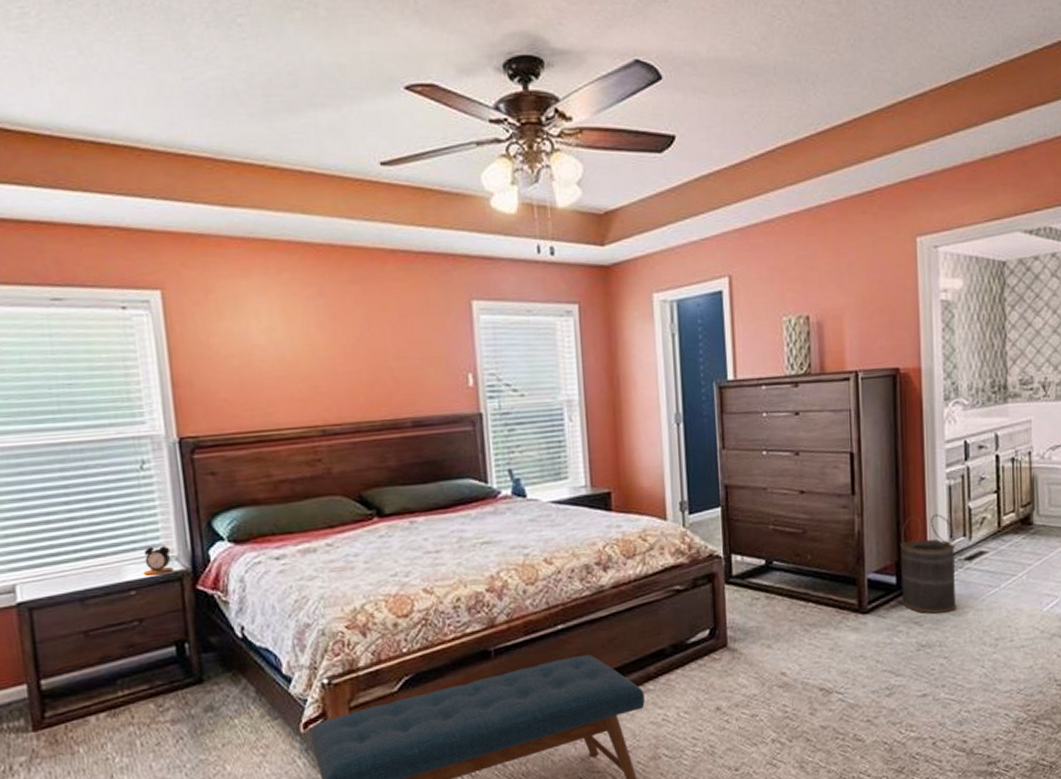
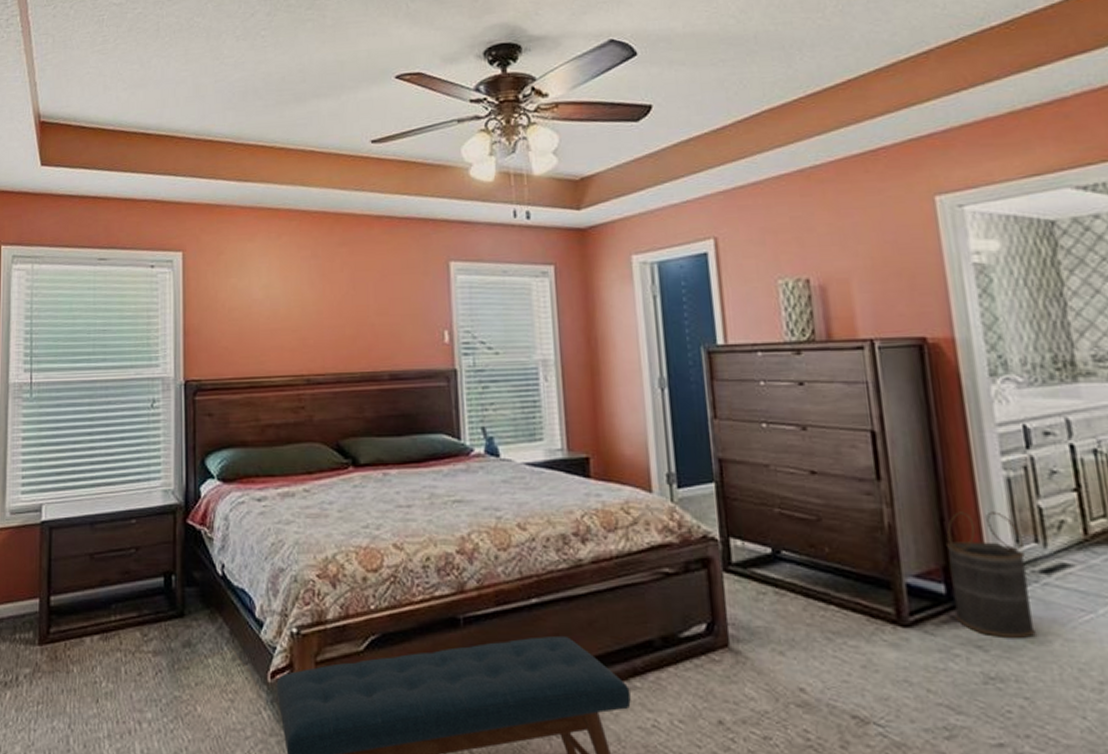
alarm clock: present [143,543,174,576] -> none [144,476,170,506]

